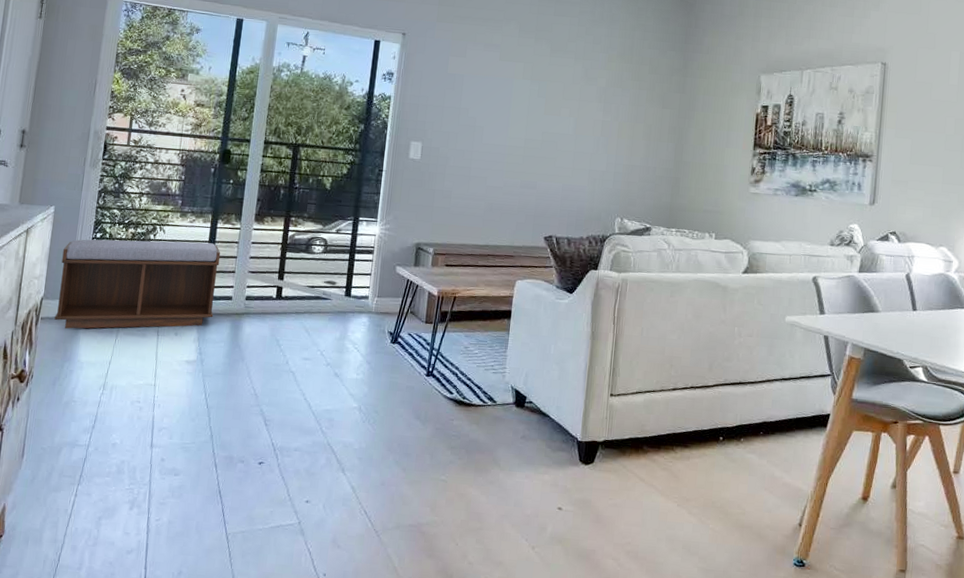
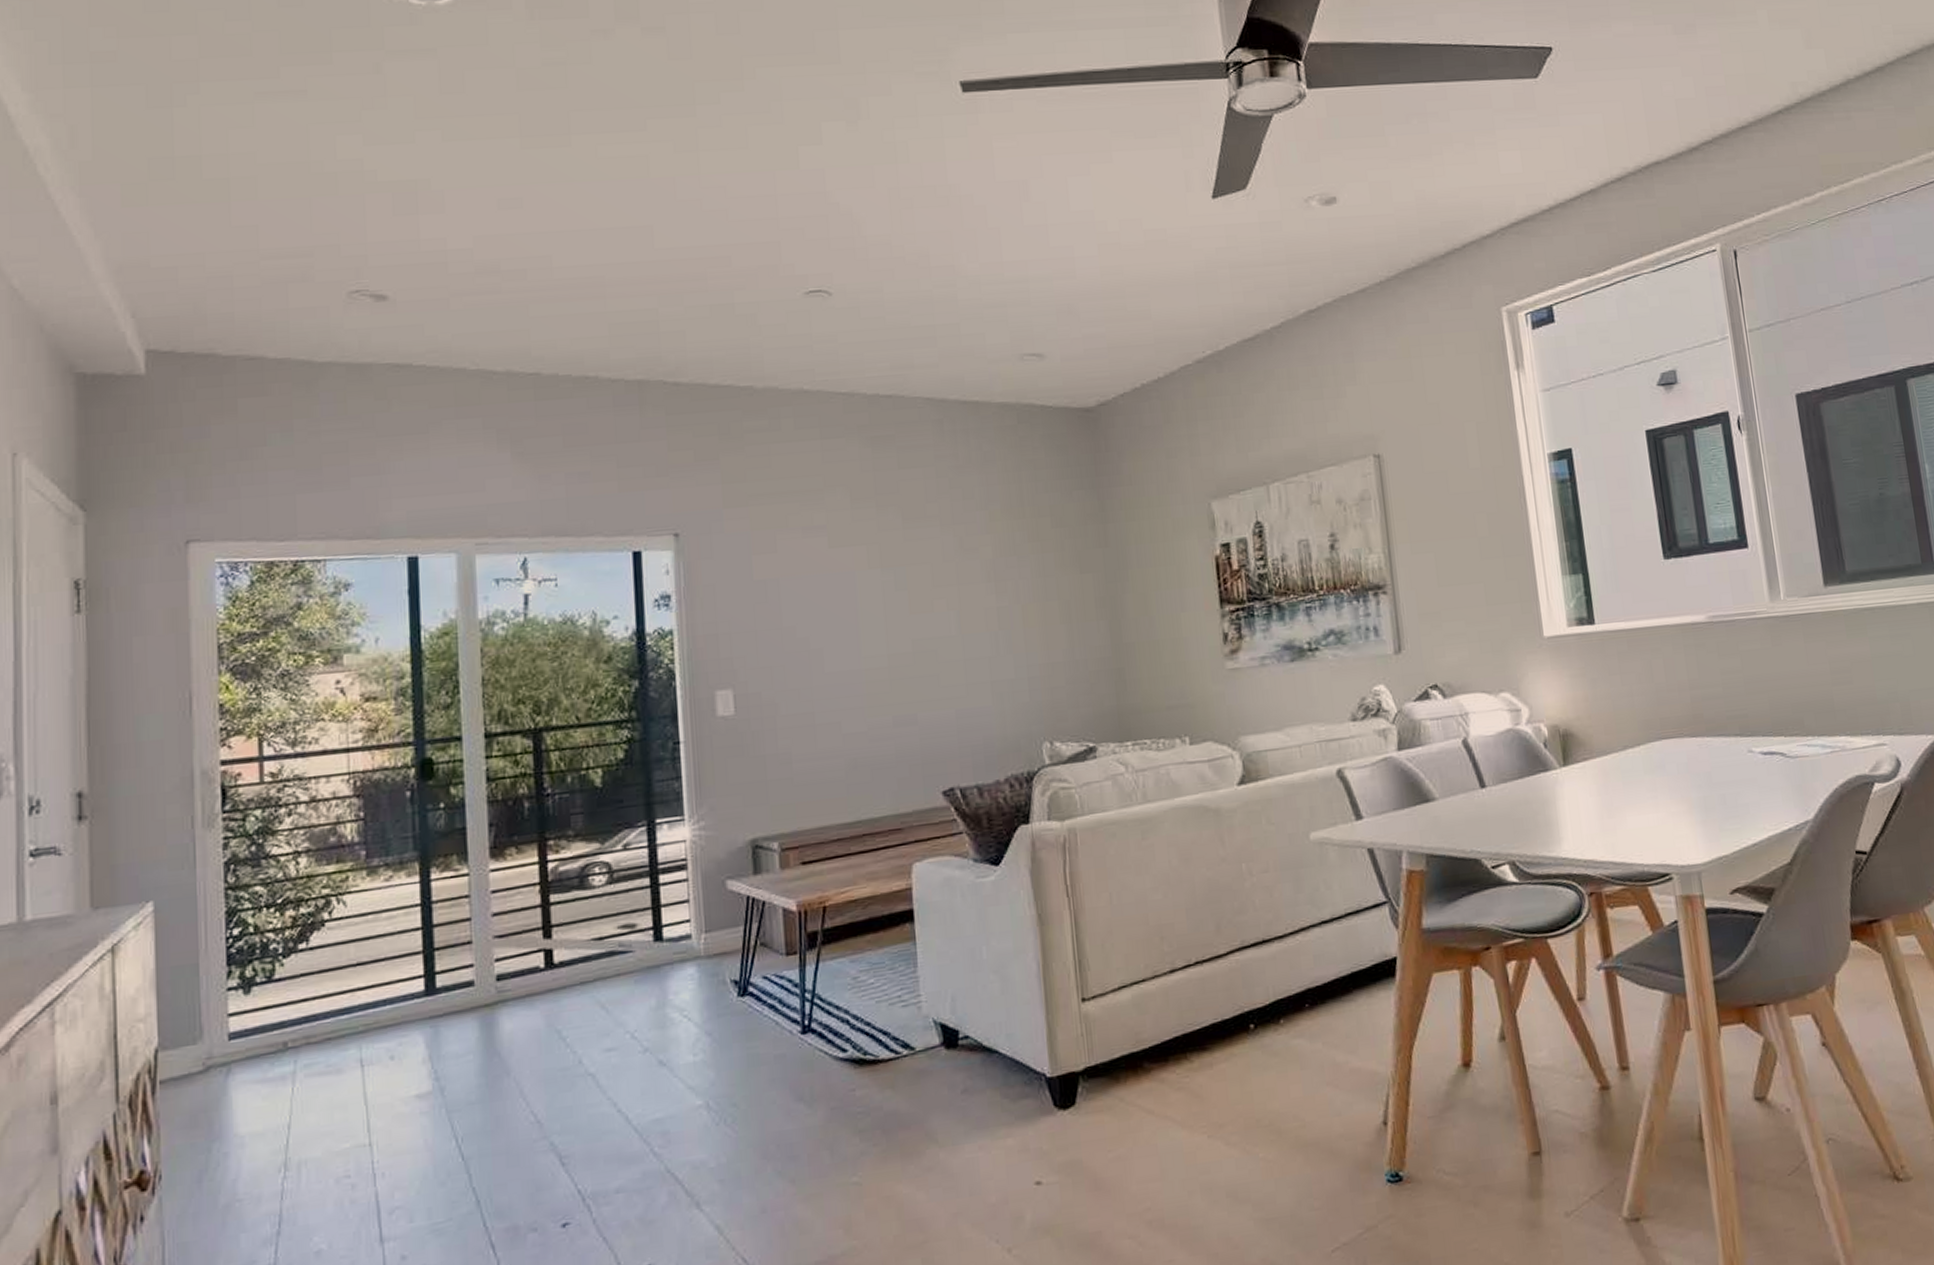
bench: present [54,239,221,329] -> none [179,905,448,1089]

